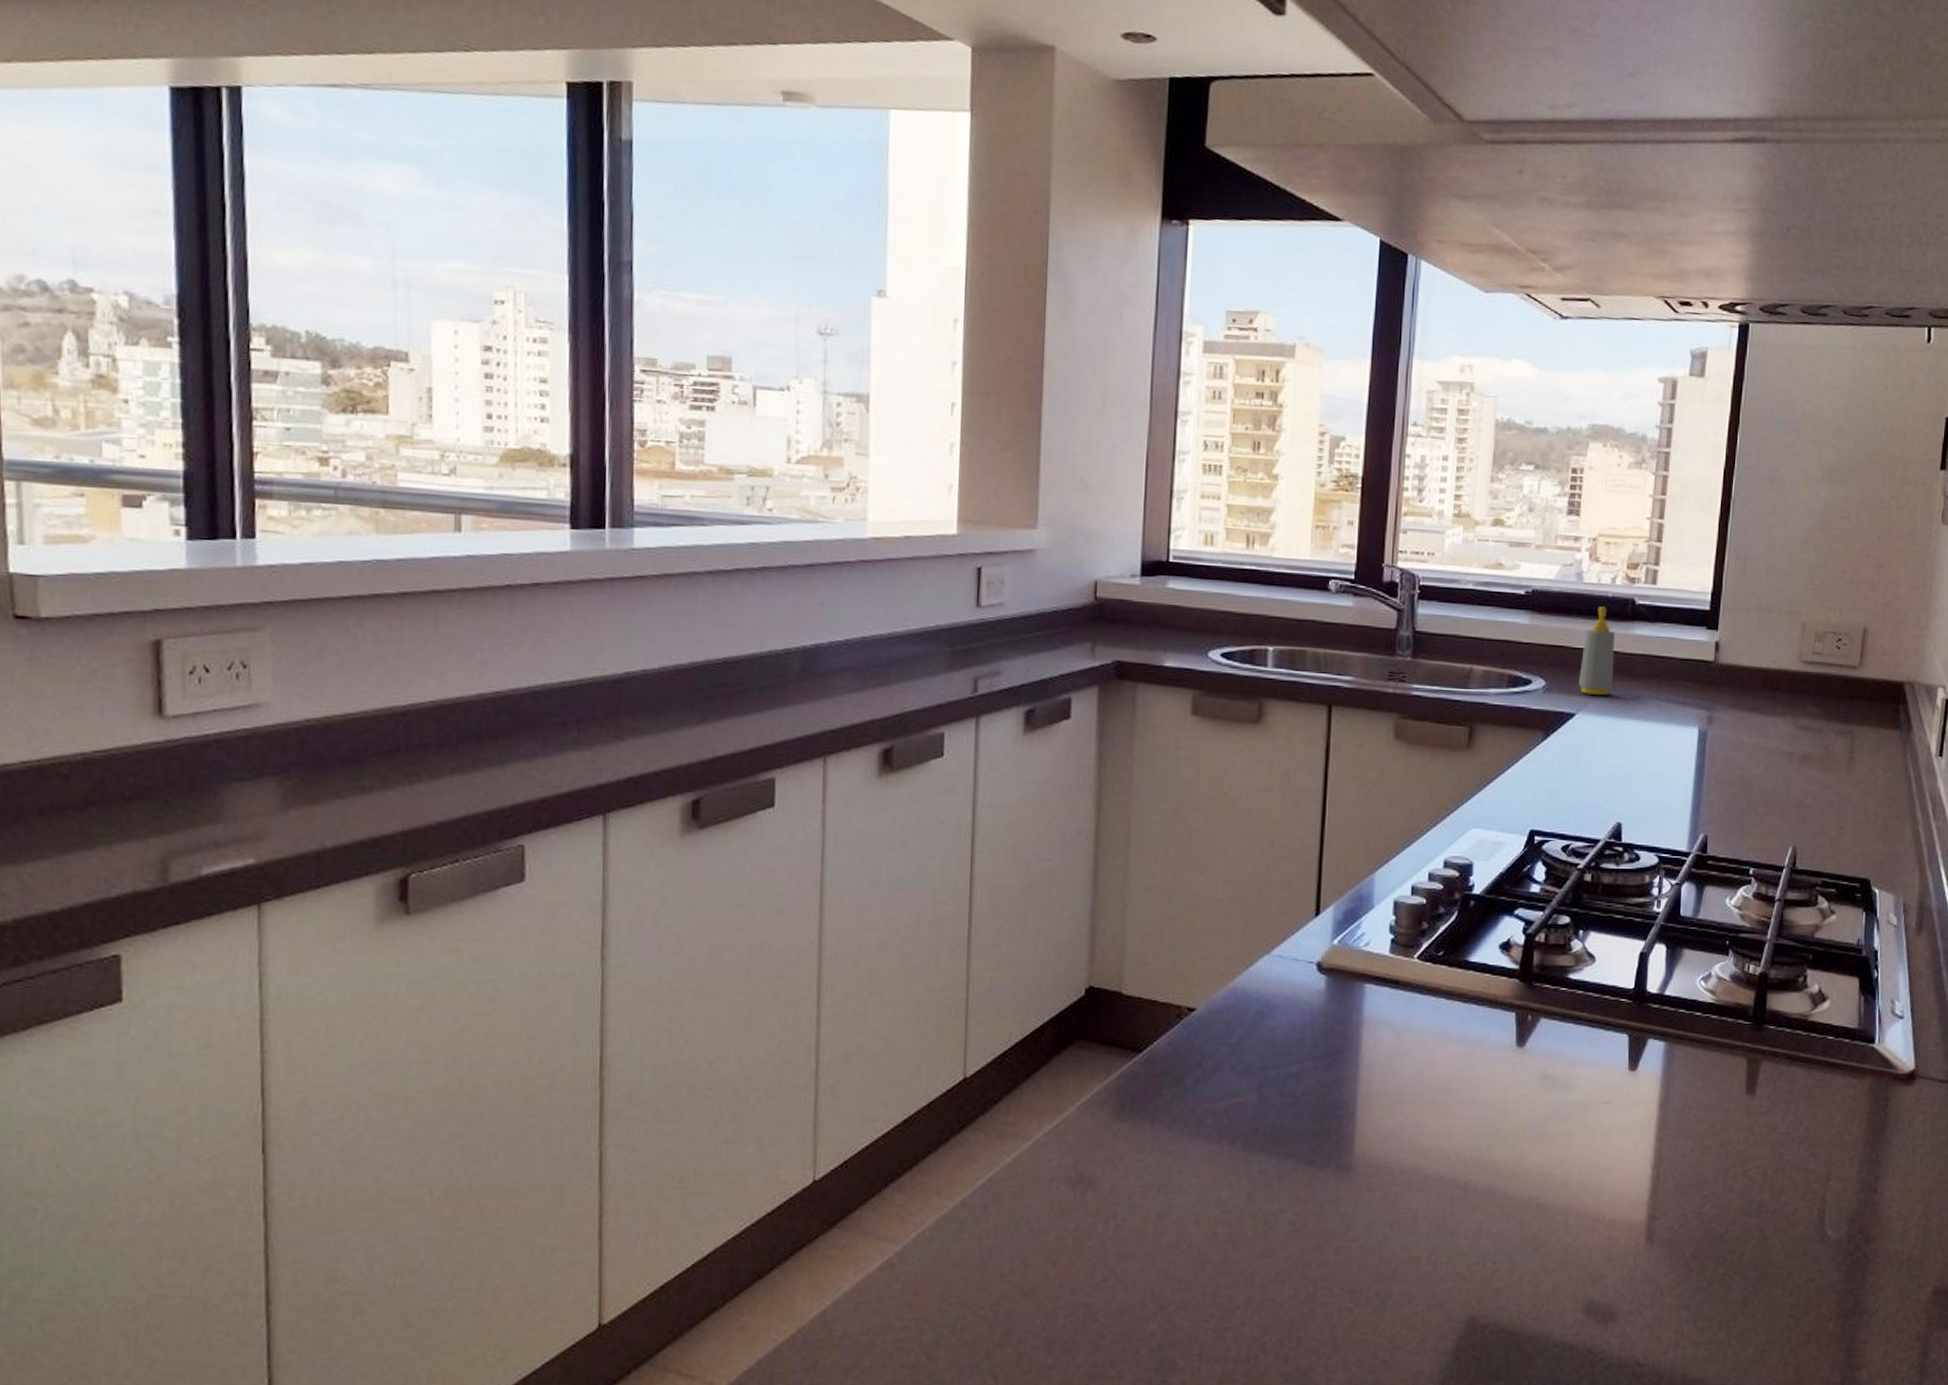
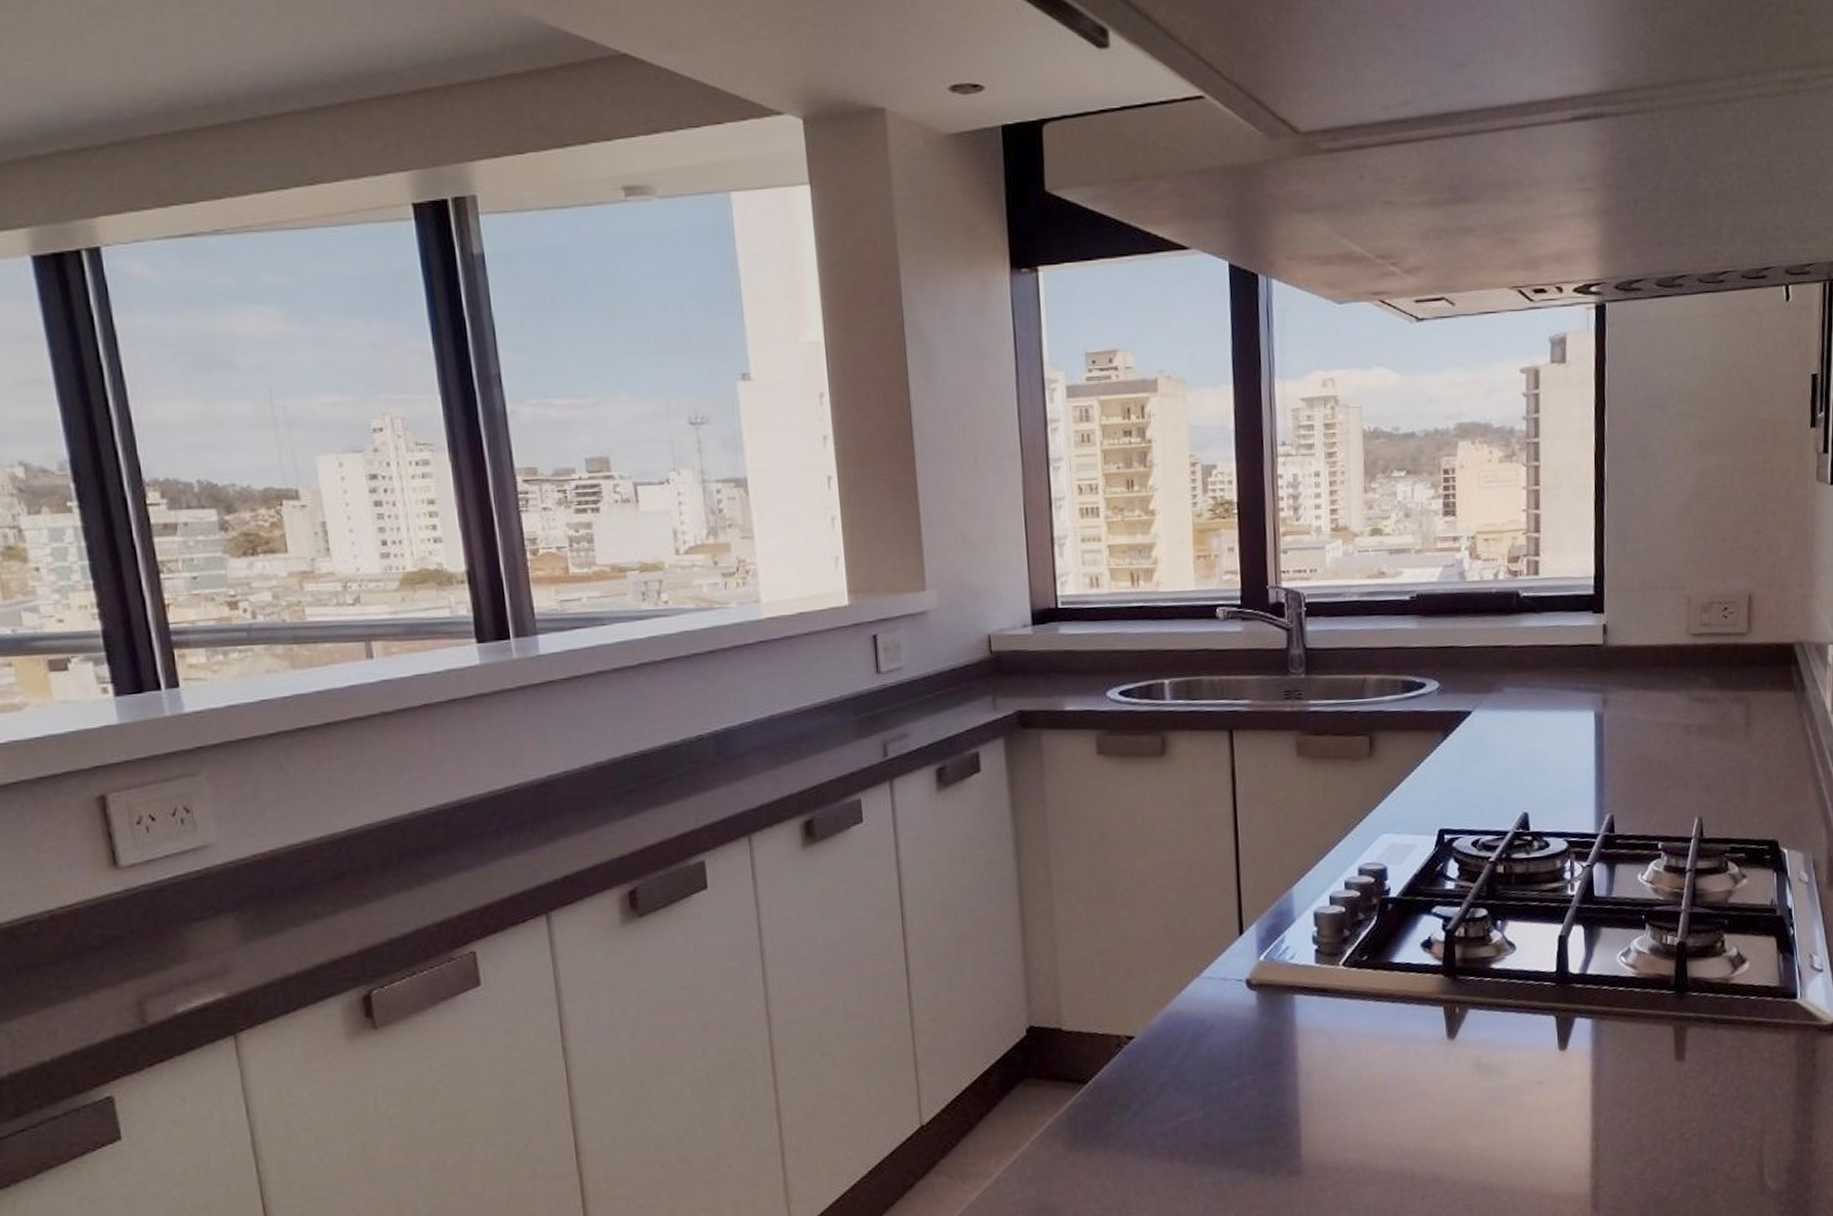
soap bottle: present [1579,606,1615,695] -> none [1472,603,1506,691]

